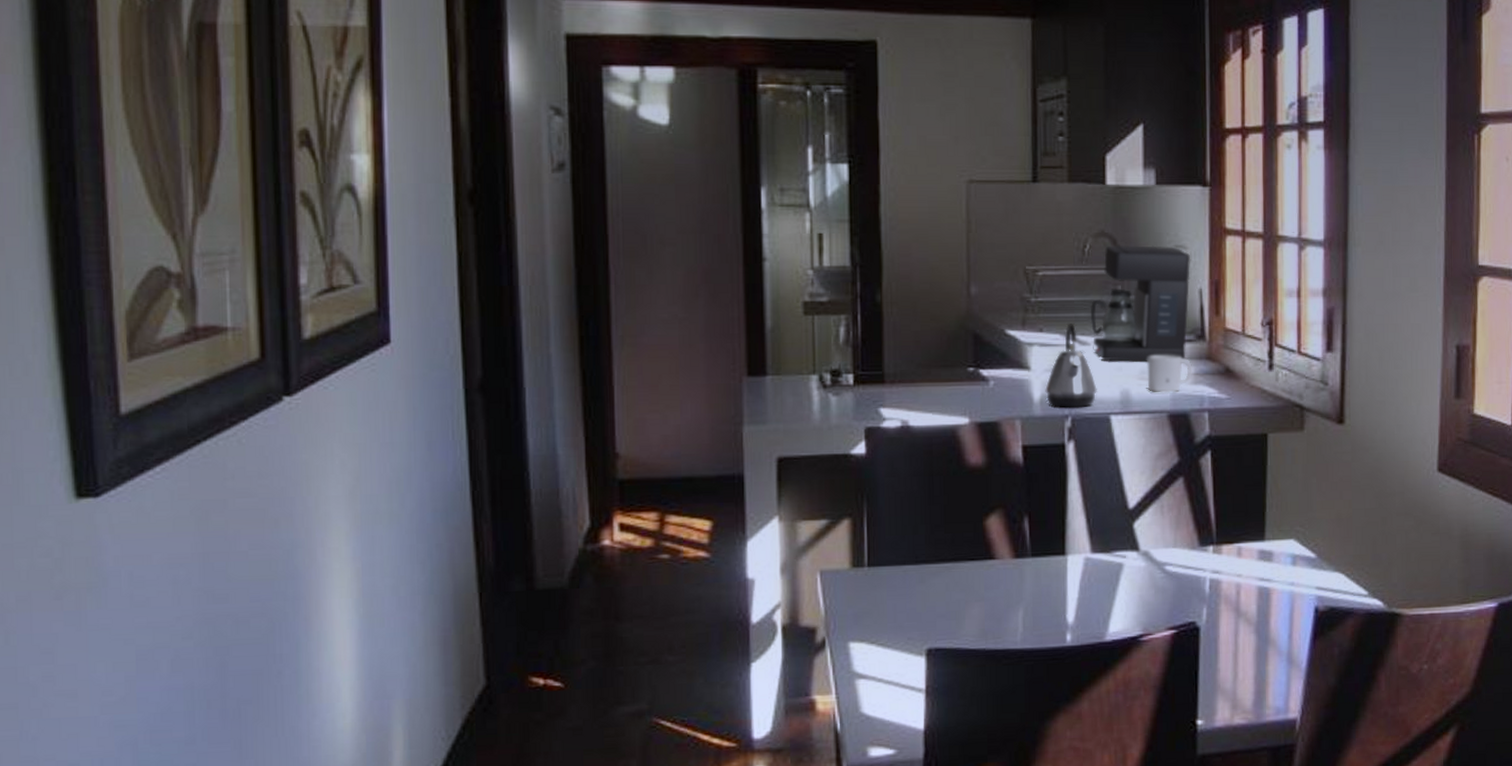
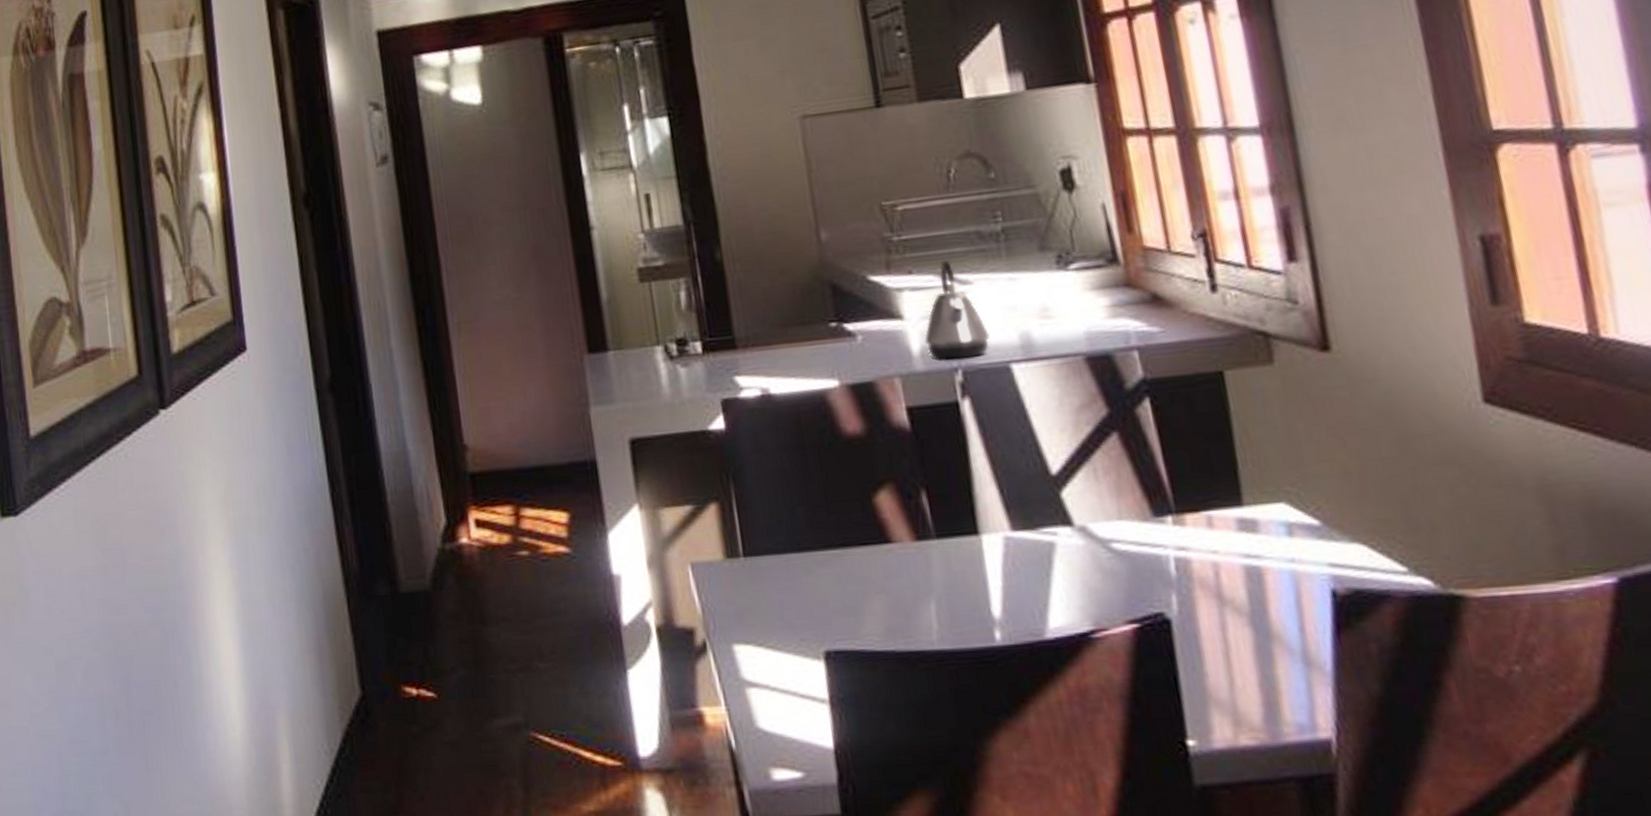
coffee maker: present [1091,244,1191,362] -> none [966,158,1097,300]
mug: present [1147,355,1192,393] -> none [1046,285,1109,332]

